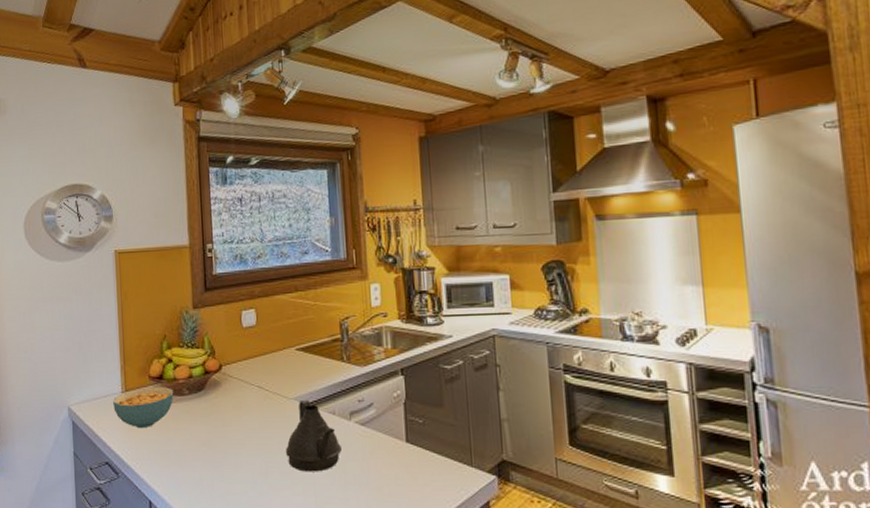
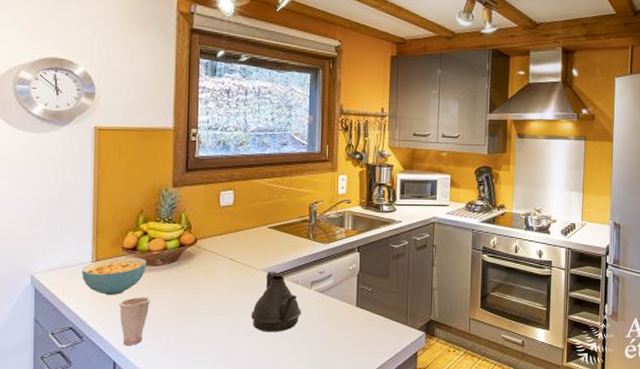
cup: none [149,430,181,483] -> present [118,297,152,345]

